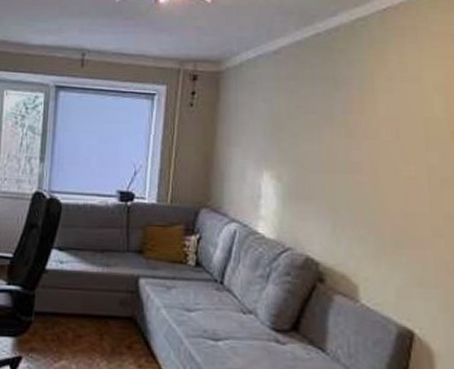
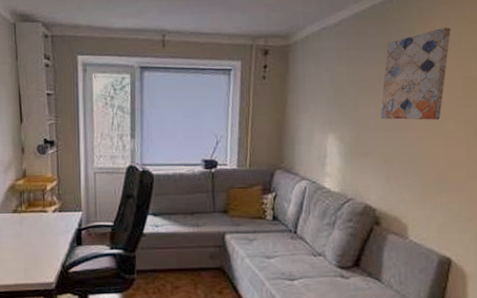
wall art: none [325,60,408,164] -> present [380,27,451,120]

